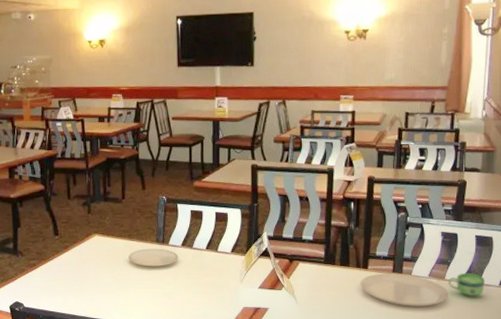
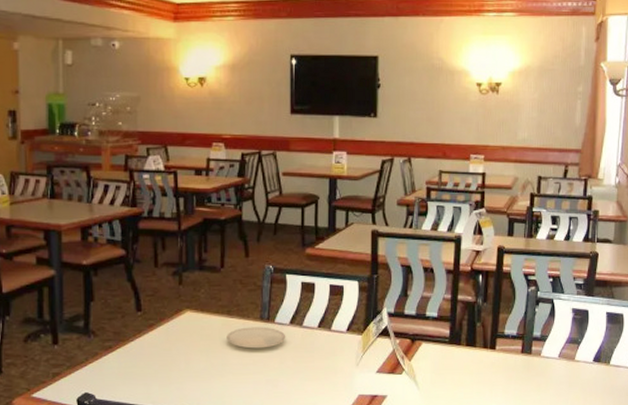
plate: present [360,273,450,307] -> none [487,354,579,391]
cup: present [448,272,485,297] -> none [578,353,615,379]

